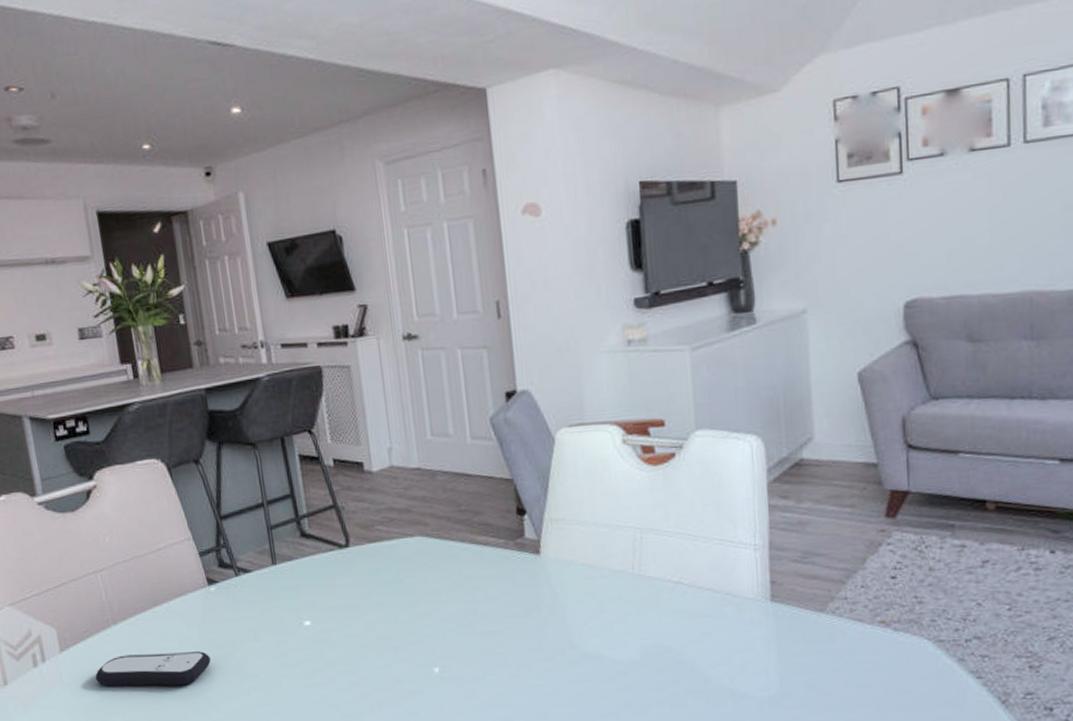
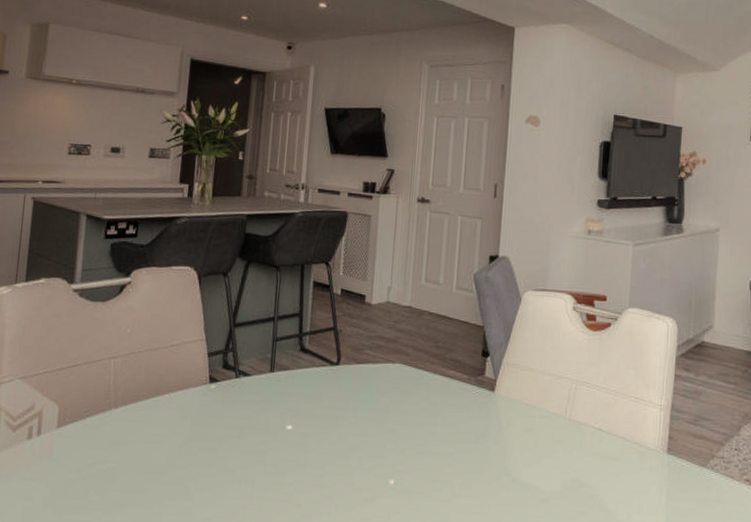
remote control: present [95,651,211,686] -> none [84,437,196,472]

